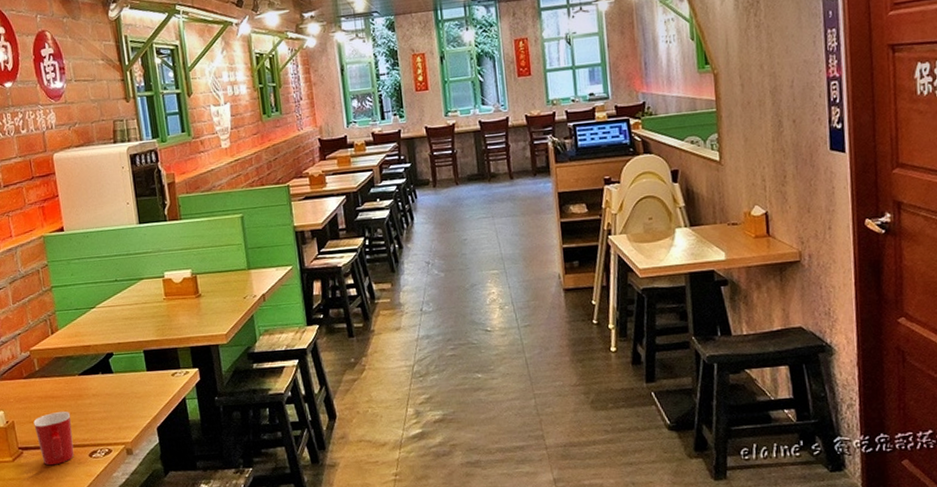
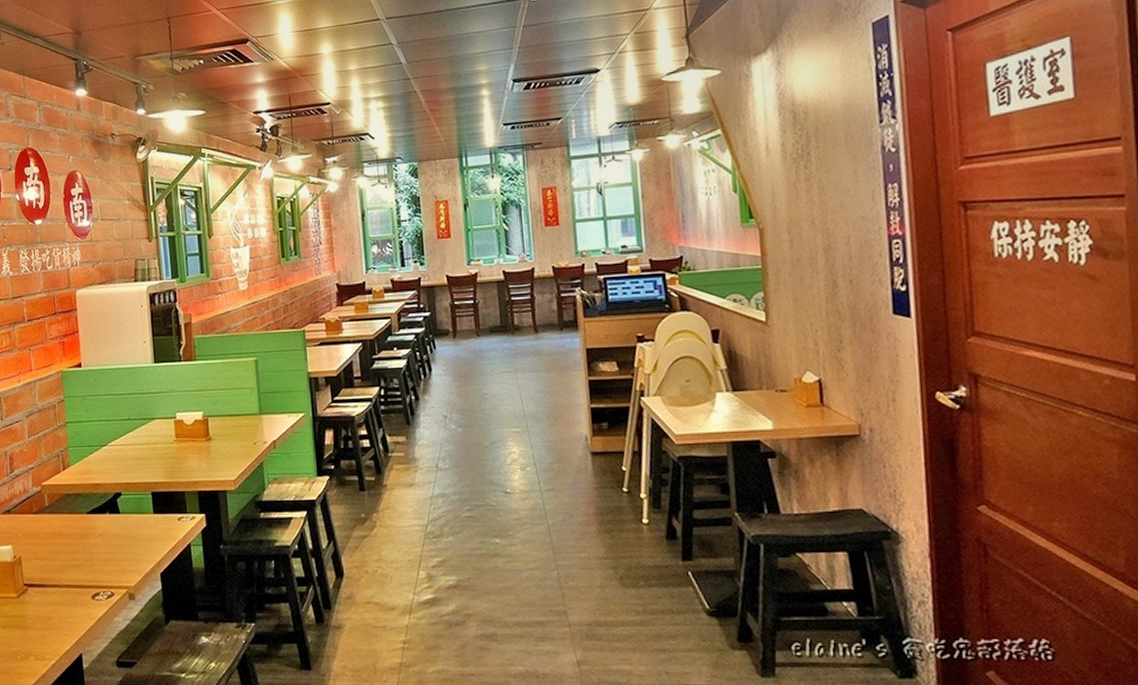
mug: present [33,411,74,466] -> none [40,549,77,605]

